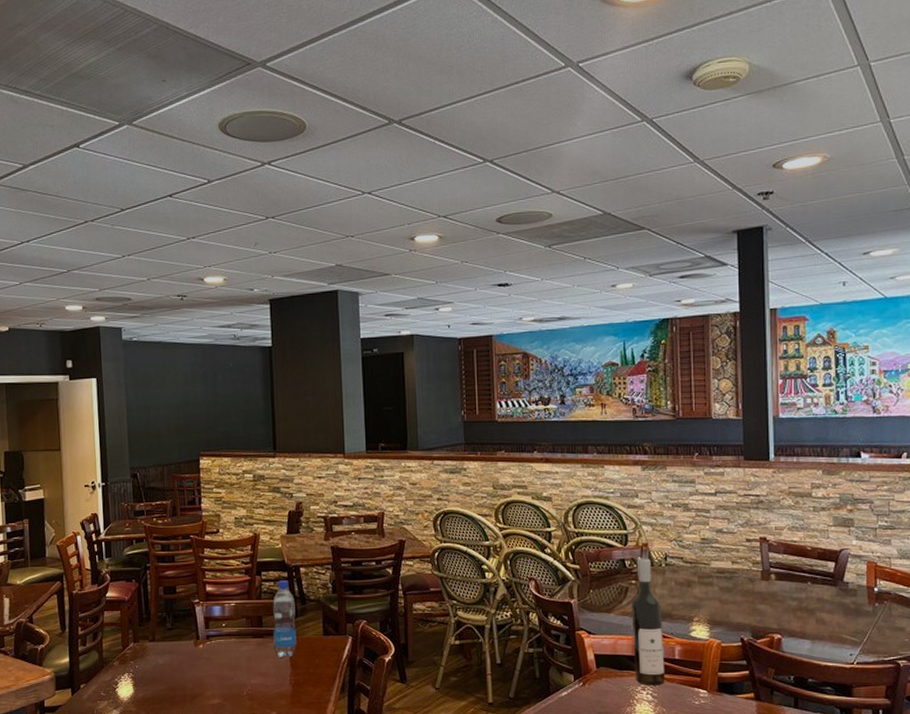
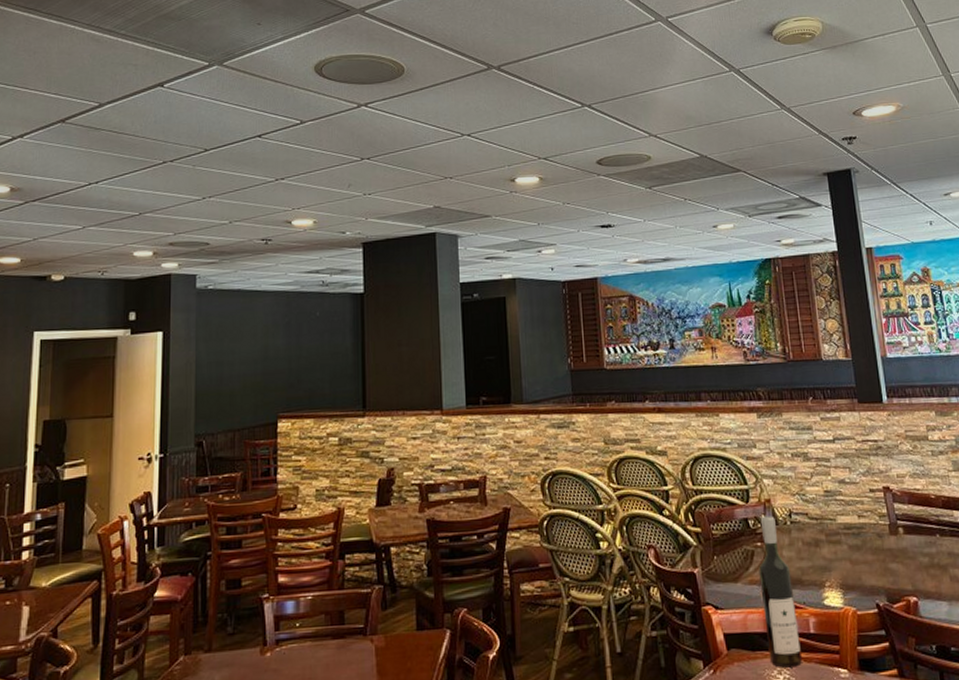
bottle: present [273,580,297,659] -> none [357,563,385,664]

